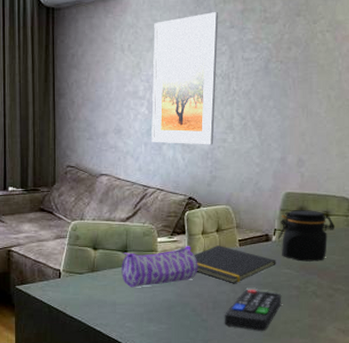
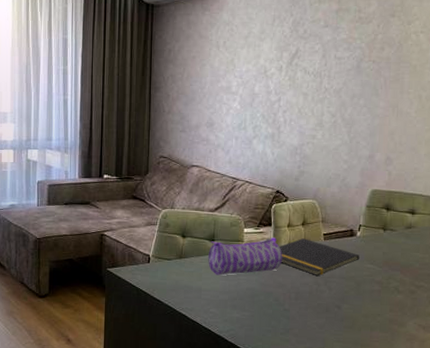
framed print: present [151,12,219,145] -> none [242,11,314,141]
remote control: present [224,289,282,331] -> none [305,281,364,323]
jar: present [277,210,335,262] -> none [362,207,421,258]

